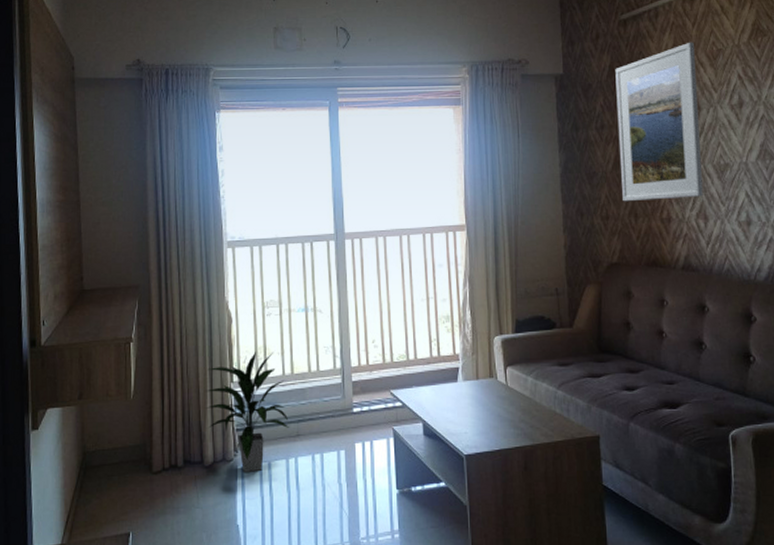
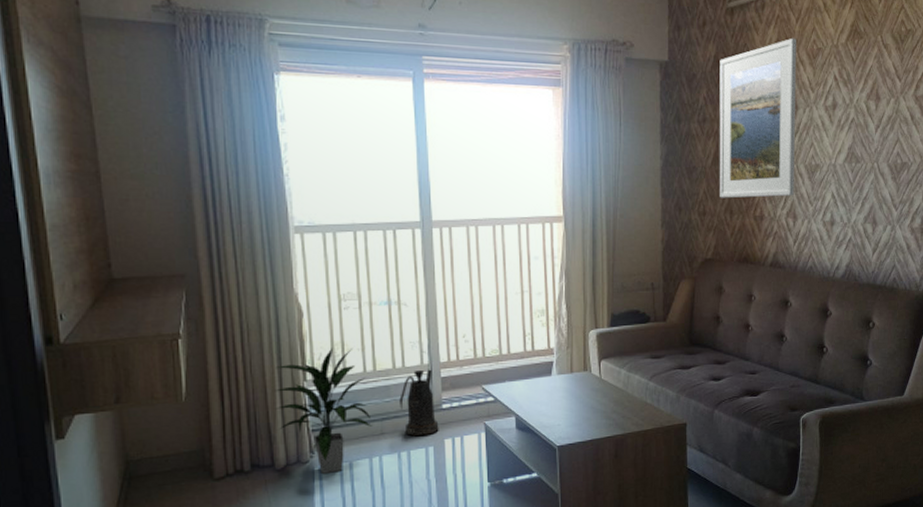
watering can: none [314,373,350,440] -> present [399,369,439,437]

